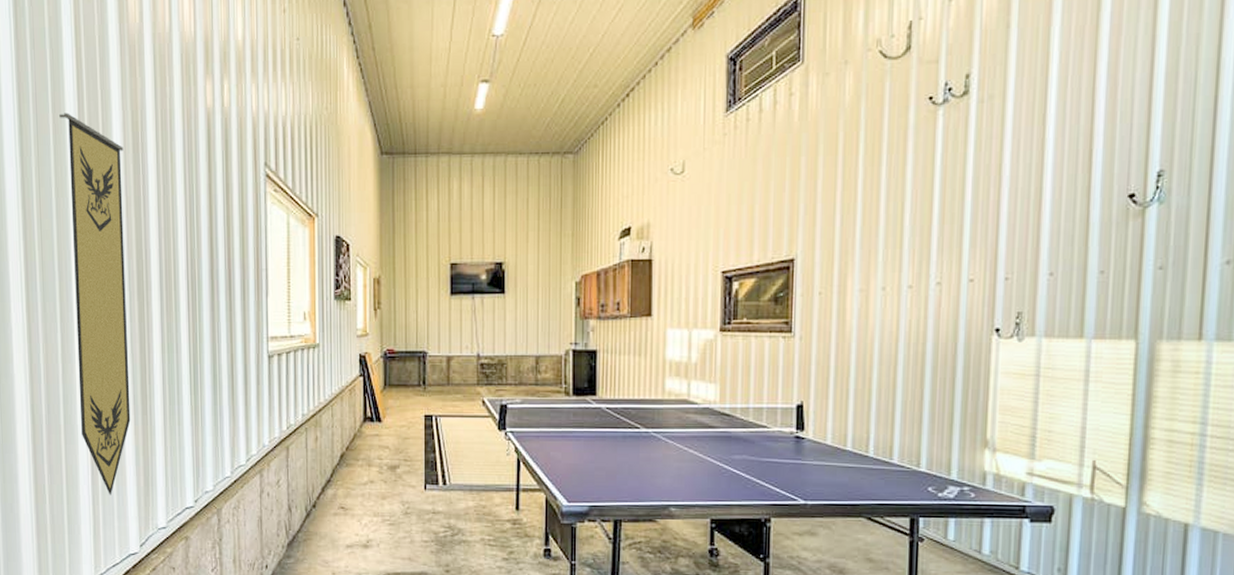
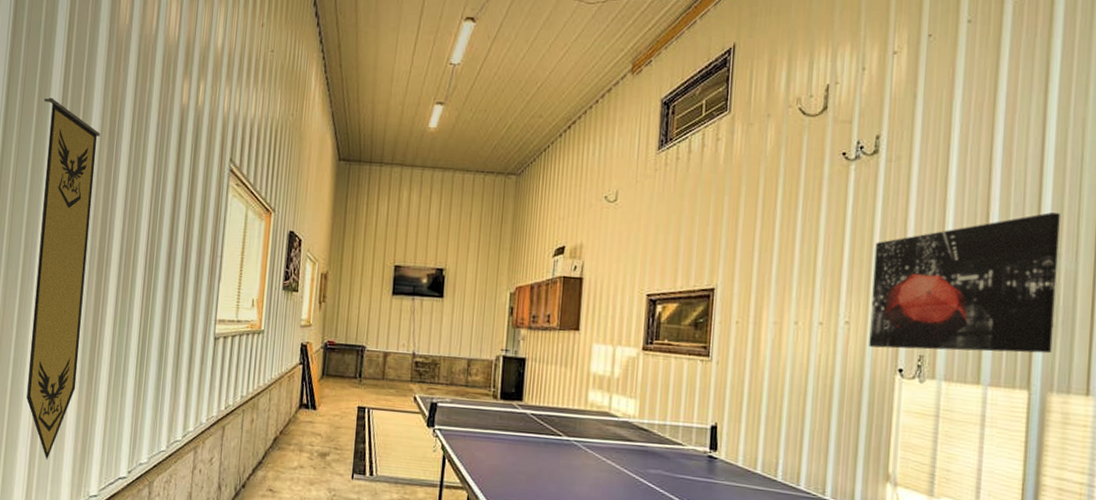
wall art: none [963,144,1171,307] -> present [869,212,1060,354]

